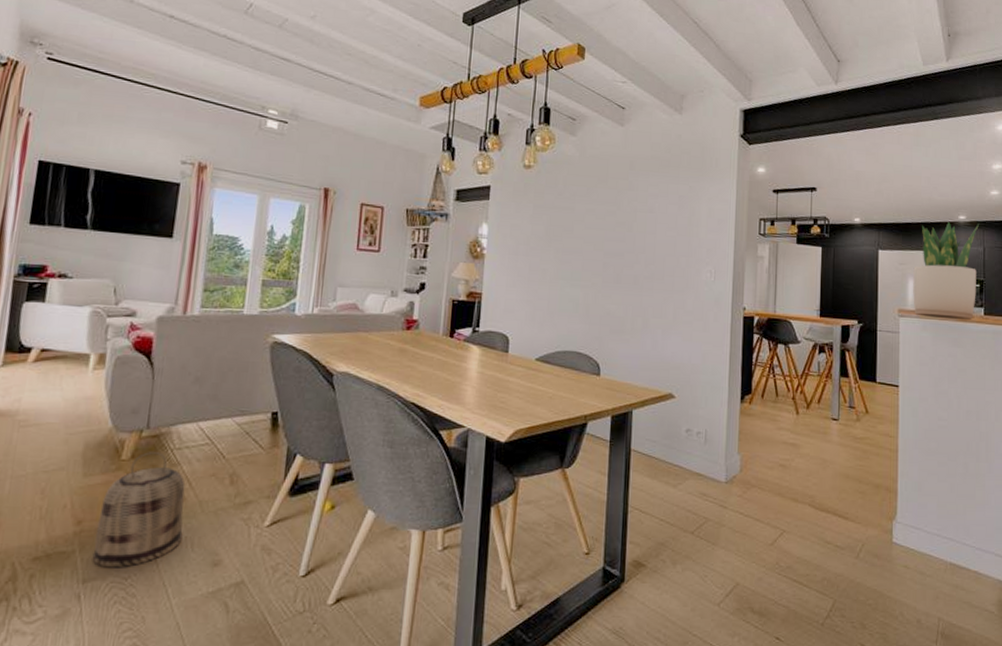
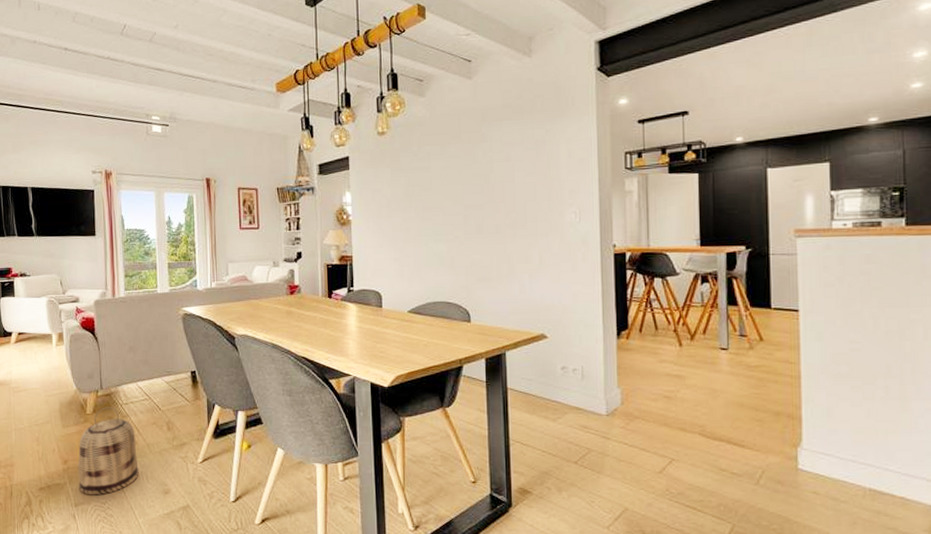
planter: present [913,222,980,321] -> none [812,123,898,235]

